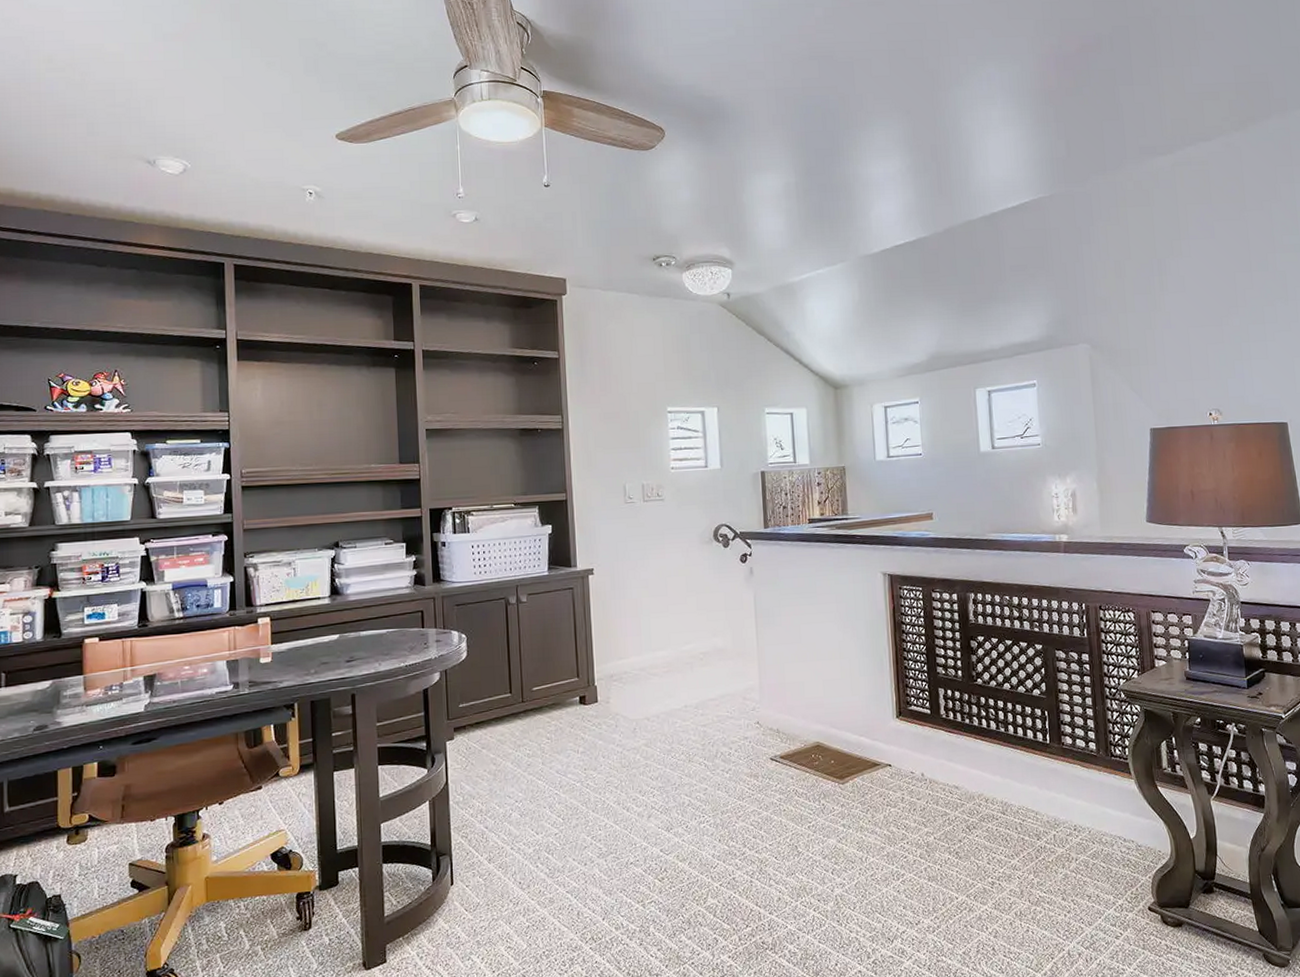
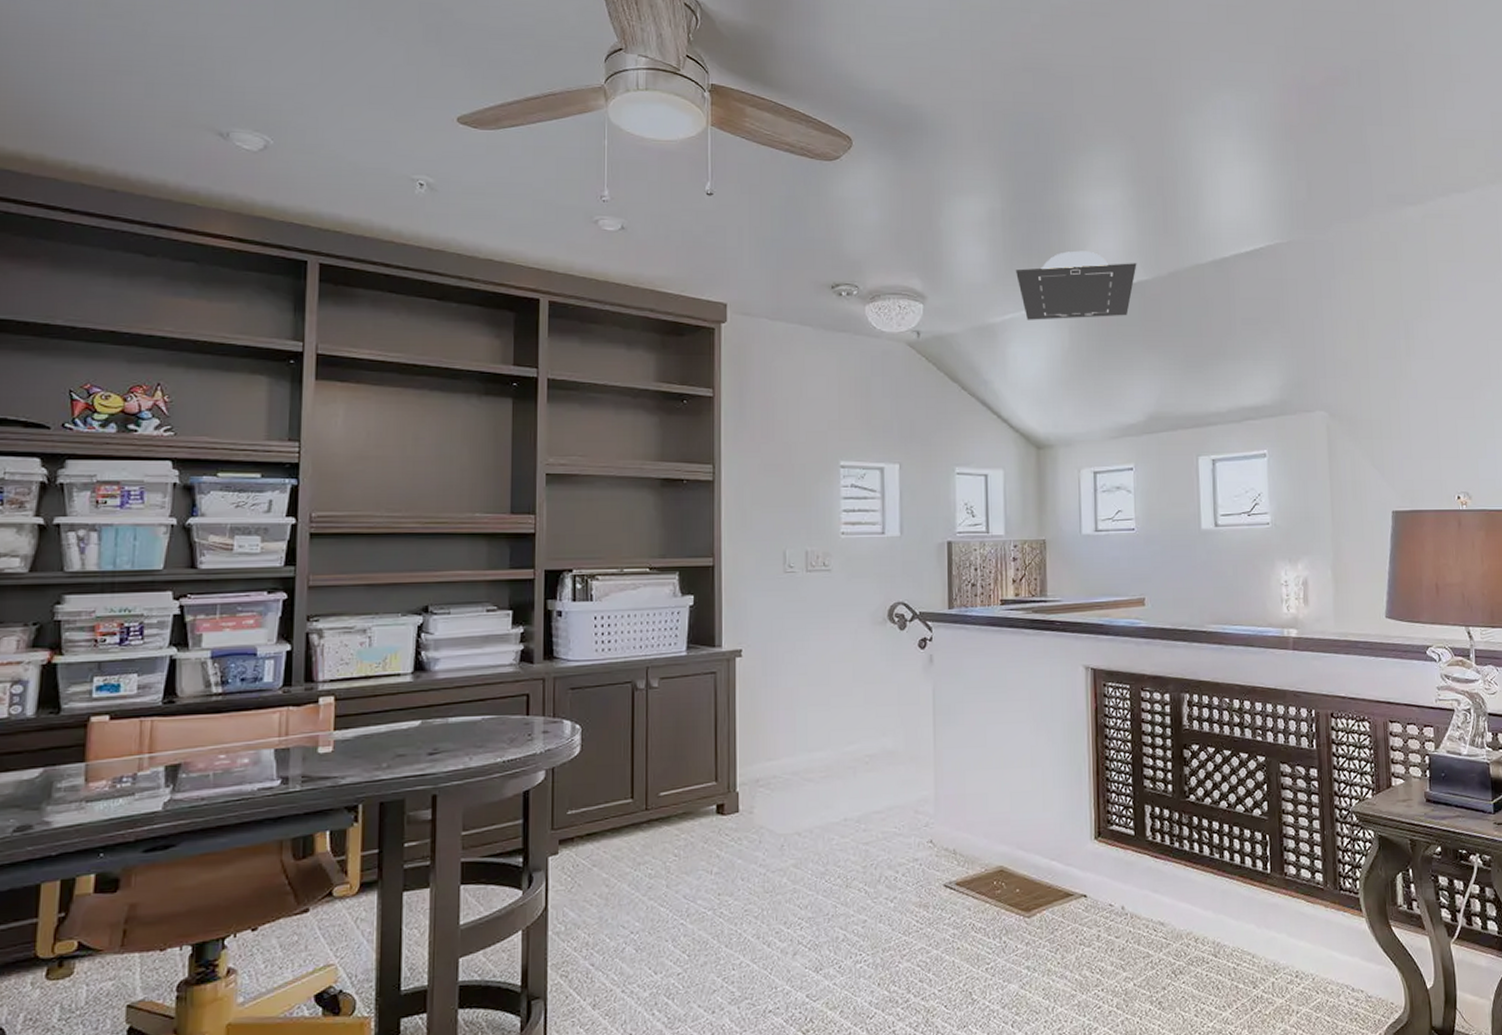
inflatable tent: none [810,214,916,278] -> present [1016,250,1137,320]

